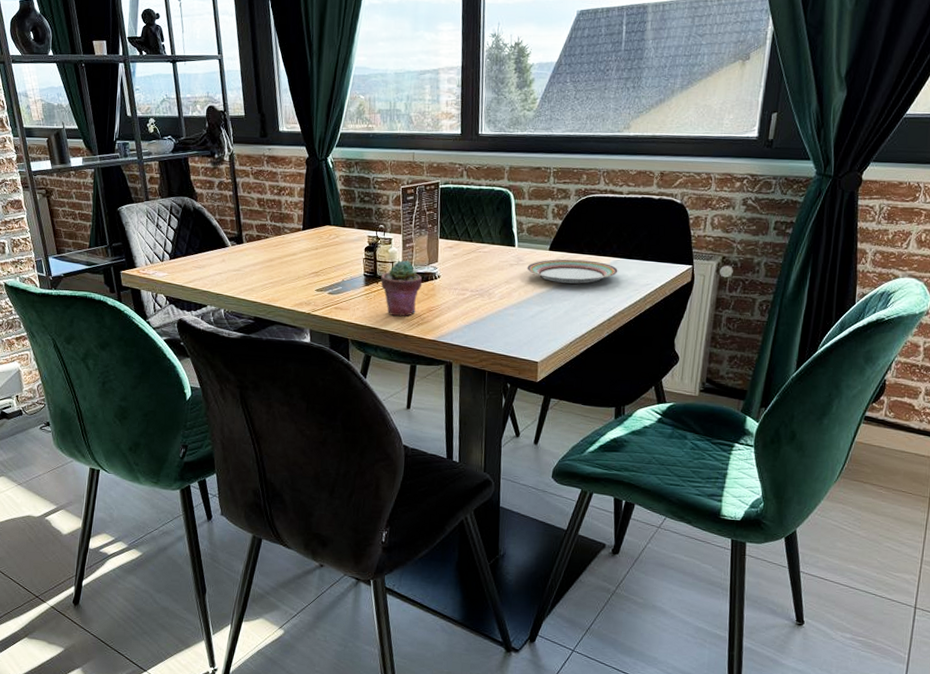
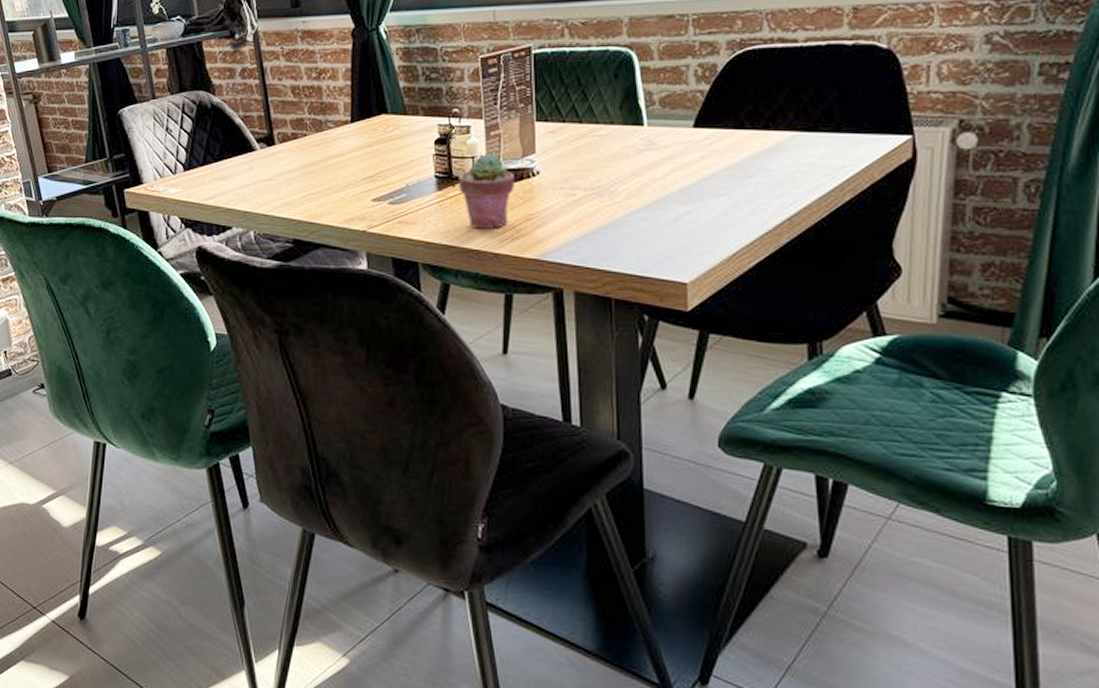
plate: present [527,259,618,284] -> none [663,137,798,171]

